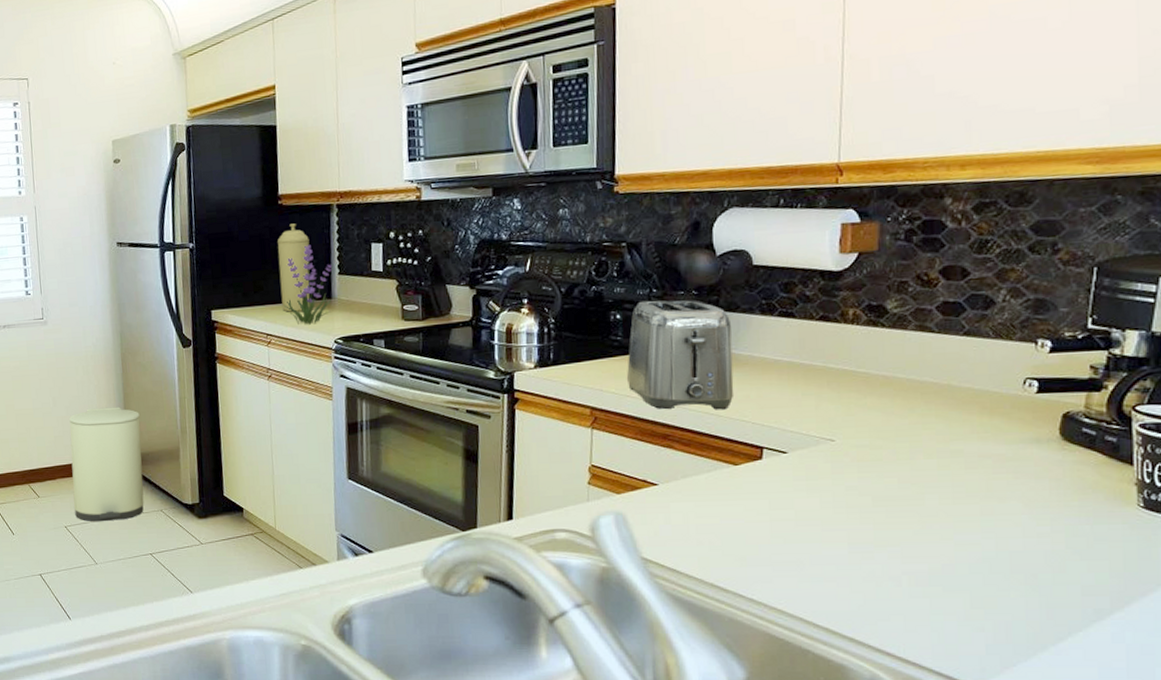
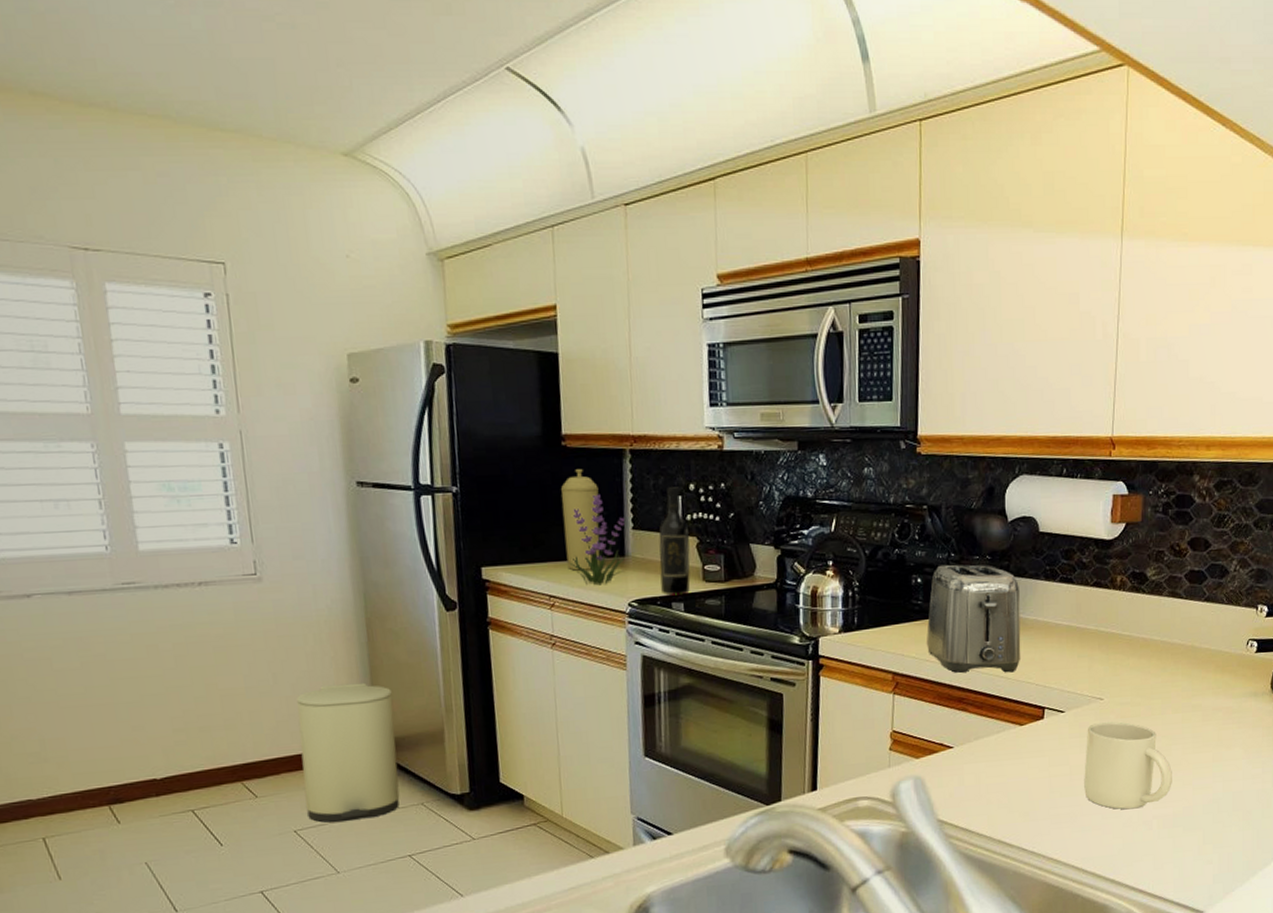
wine bottle: none [362,235,391,333] -> present [658,487,691,596]
mug: none [812,465,927,562] -> present [1084,721,1172,810]

